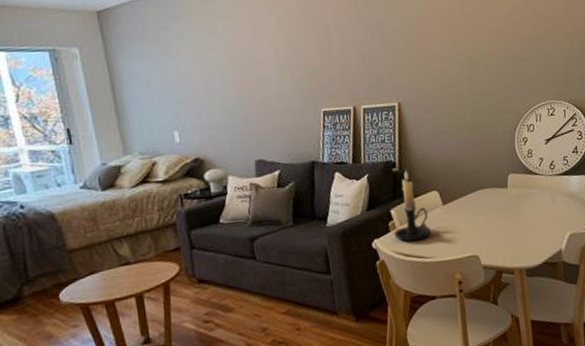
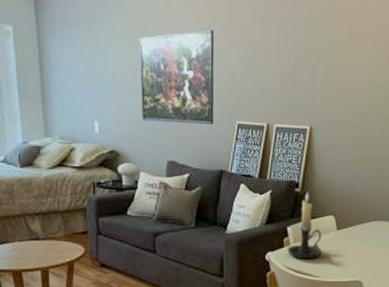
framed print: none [210,21,298,124] -> present [139,29,215,124]

